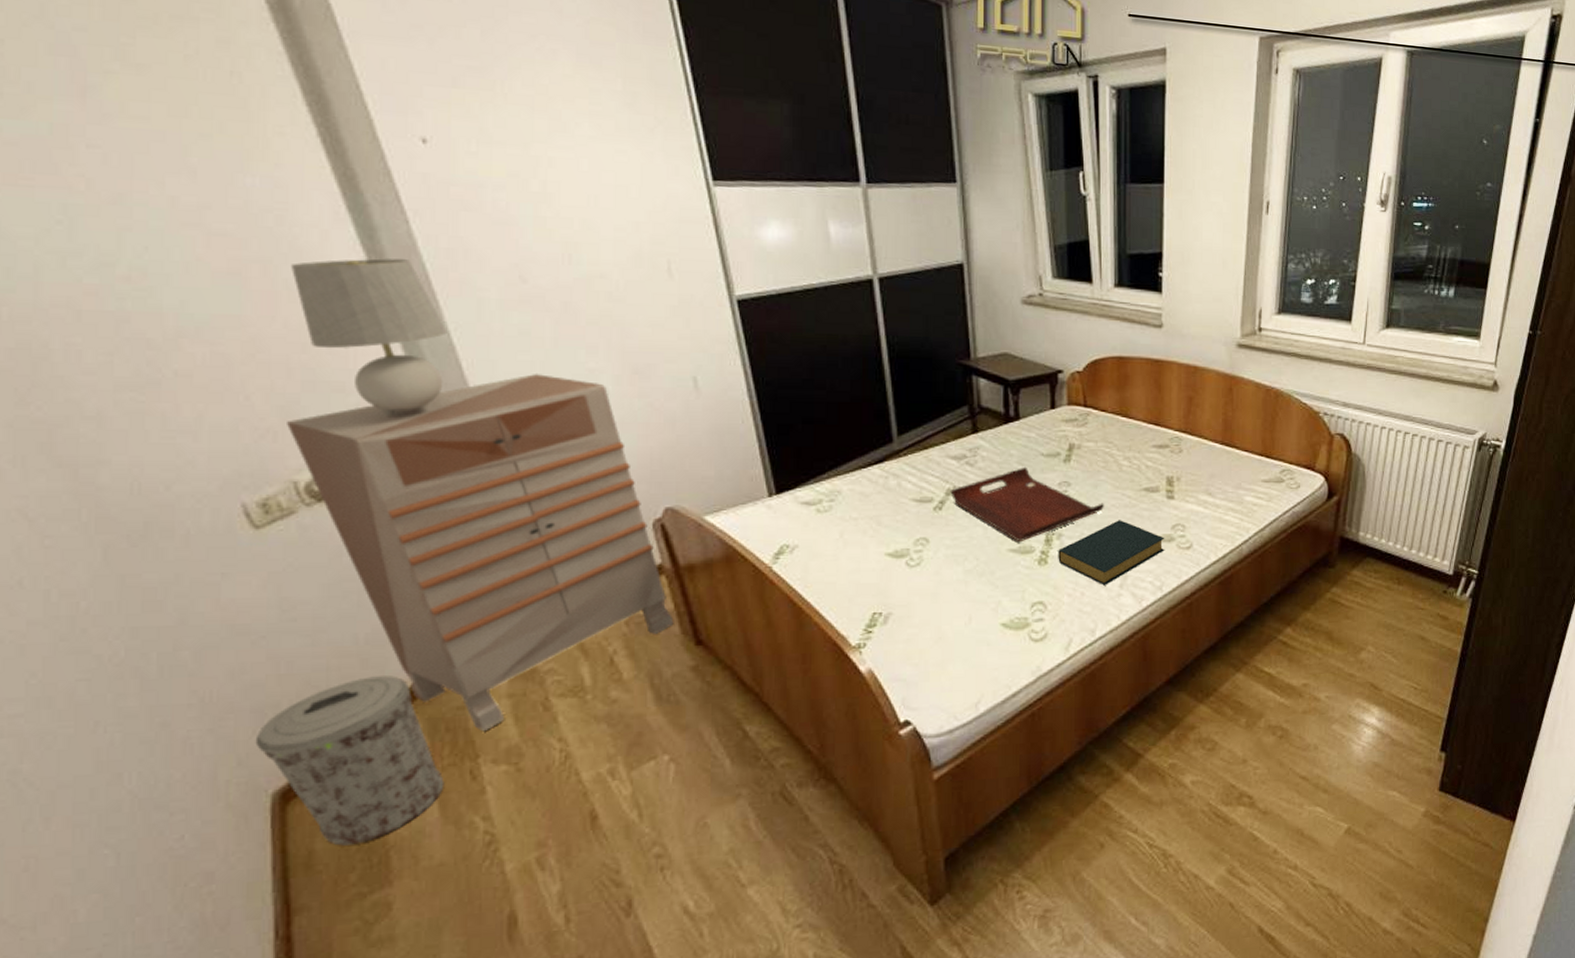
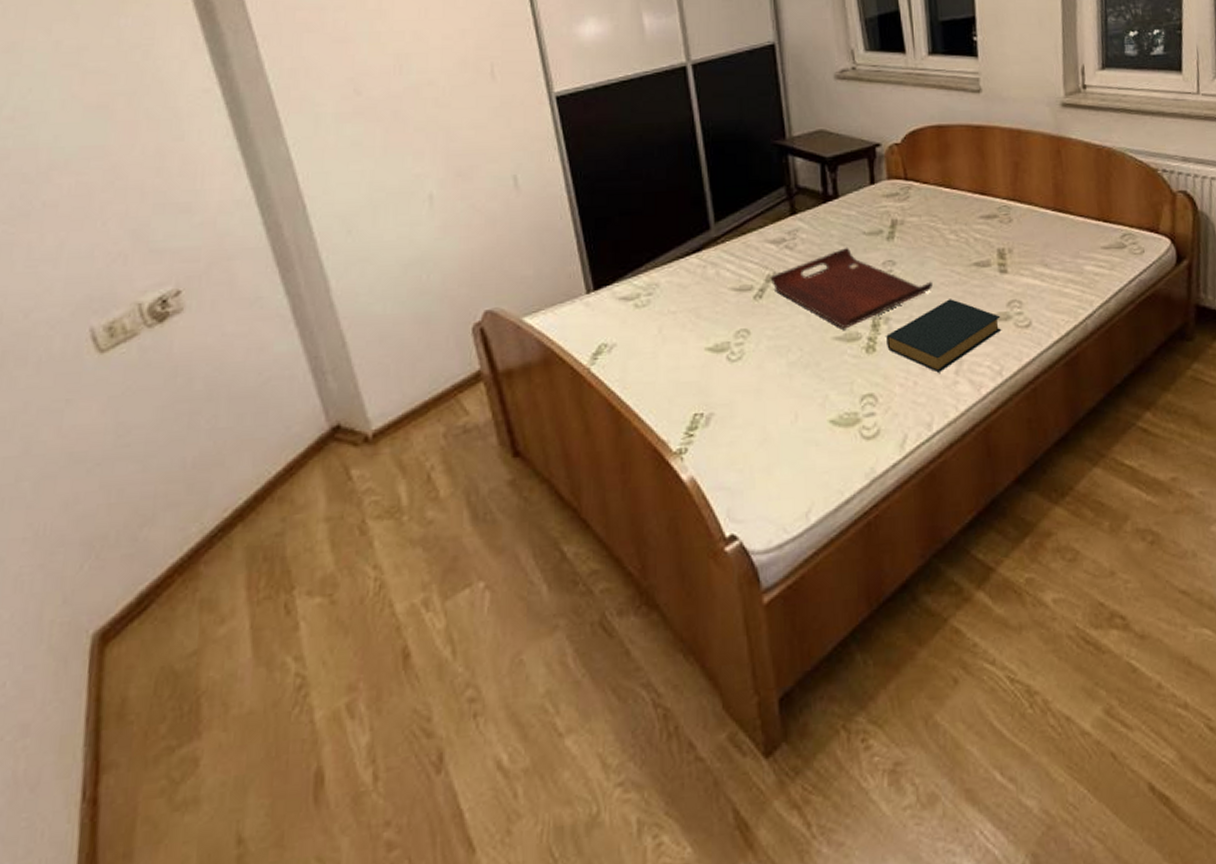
trash can: present [255,676,445,846] -> none [81,501,259,692]
dresser: present [287,374,674,732] -> none [137,183,492,560]
table lamp: present [291,258,448,418] -> none [152,82,287,235]

